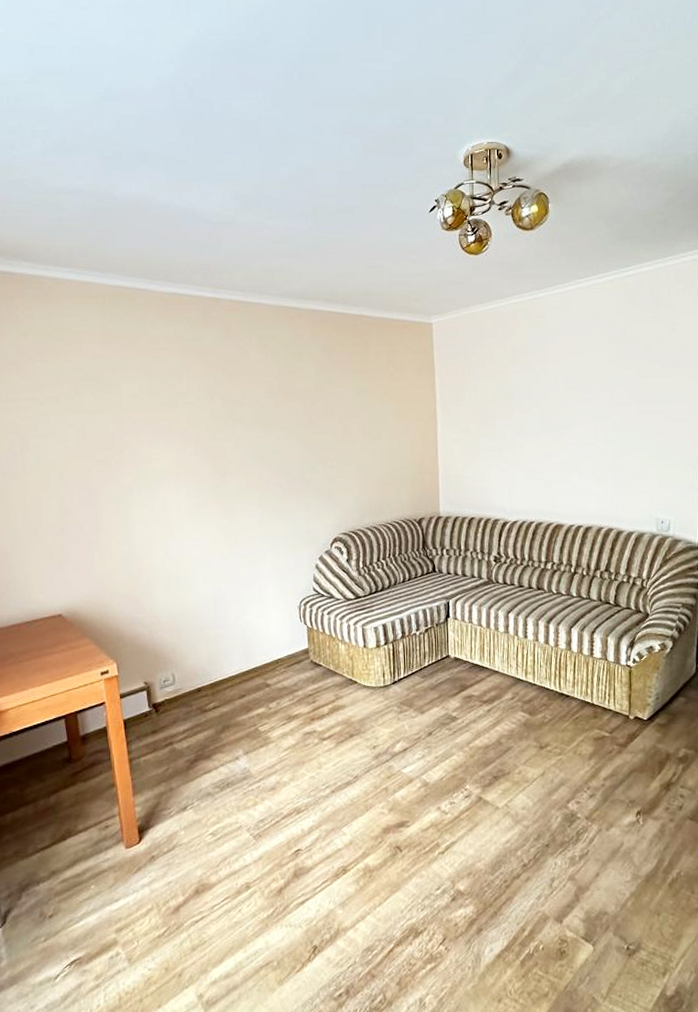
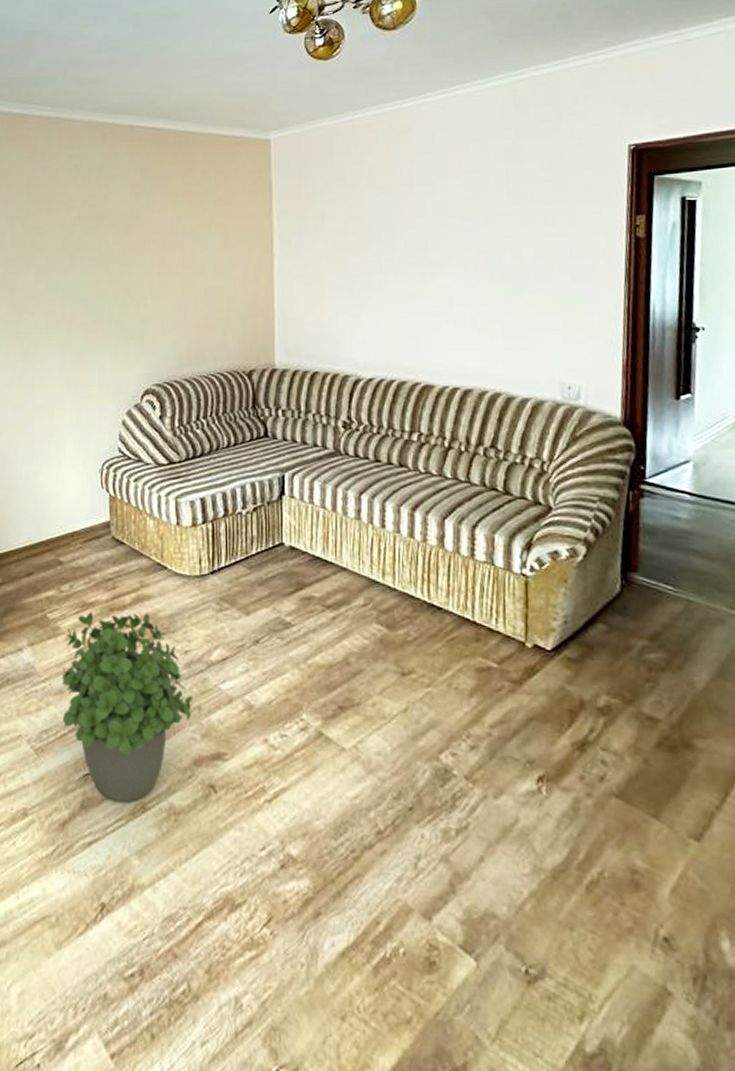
potted plant: none [271,719,382,869] -> present [58,612,194,803]

